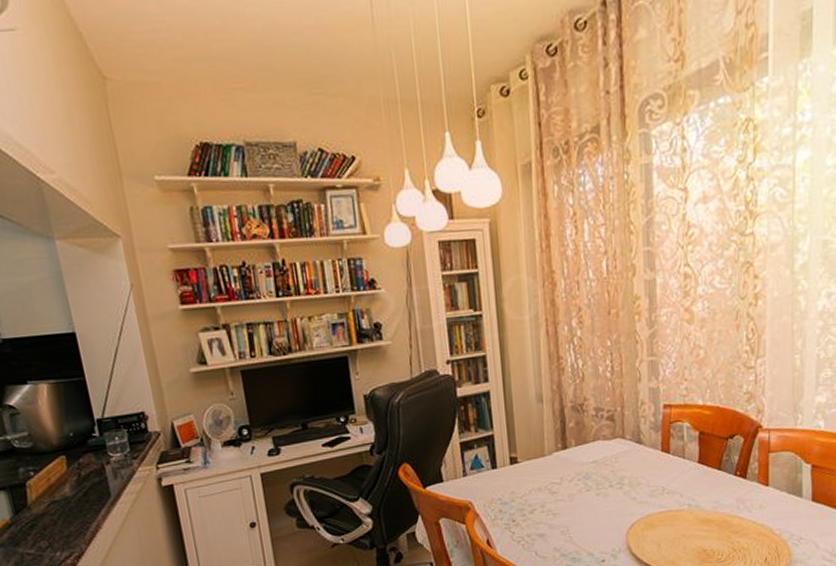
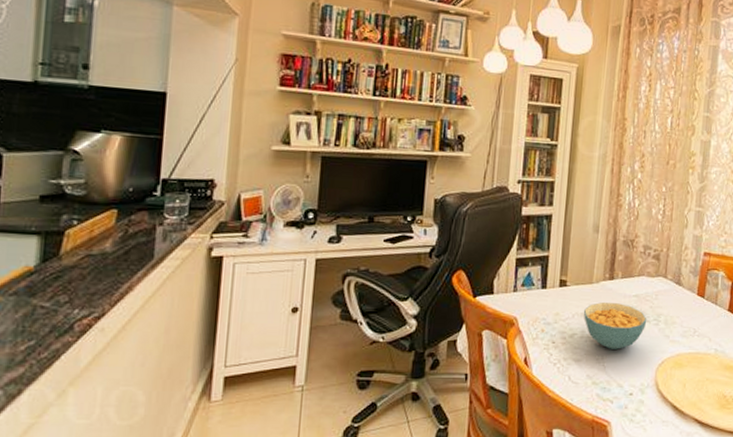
cereal bowl: none [539,472,610,520] -> present [583,302,647,349]

